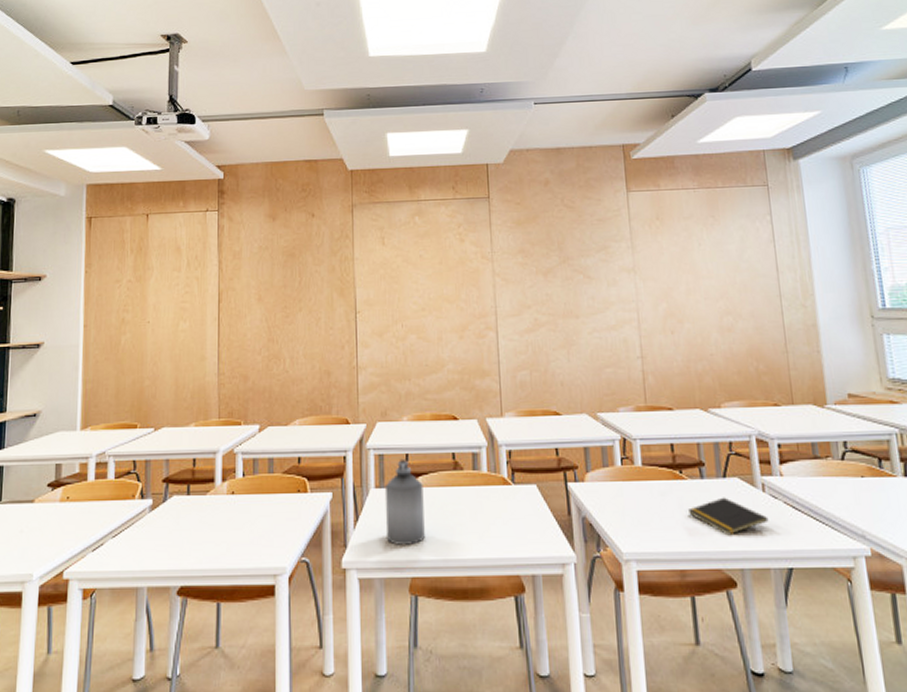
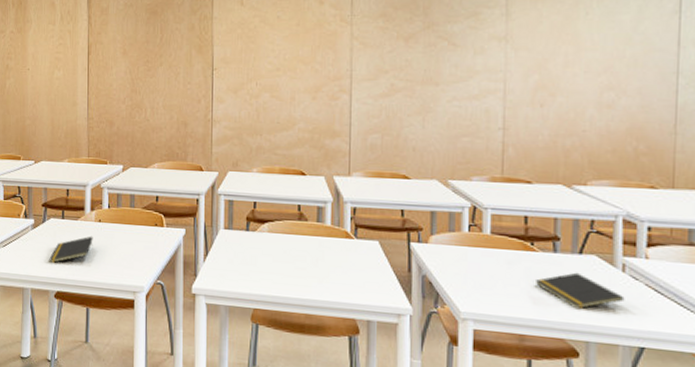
notepad: none [171,512,225,552] -> present [49,236,93,264]
bottle: present [384,458,425,545] -> none [232,205,269,281]

